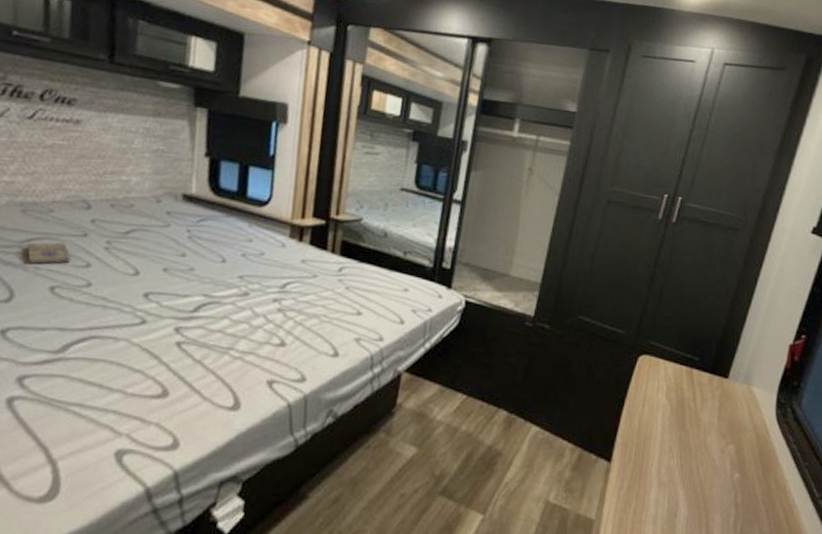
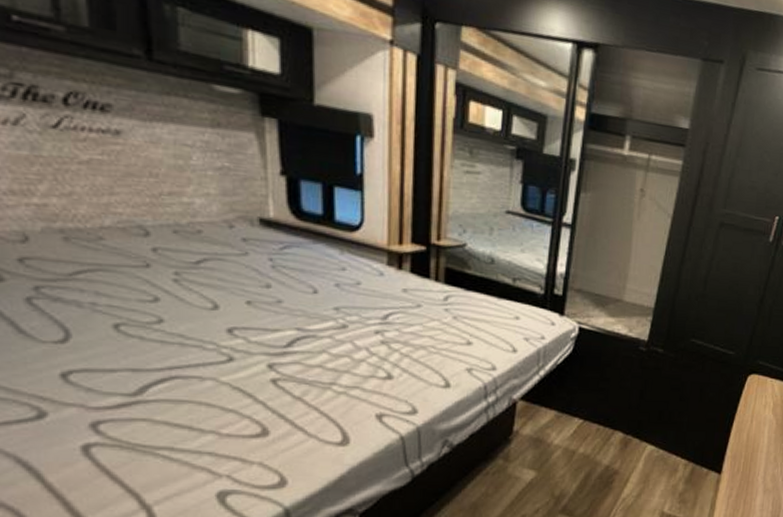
diary: present [26,242,71,265] -> none [76,274,134,300]

